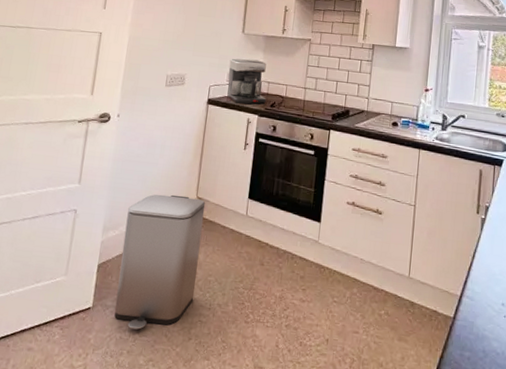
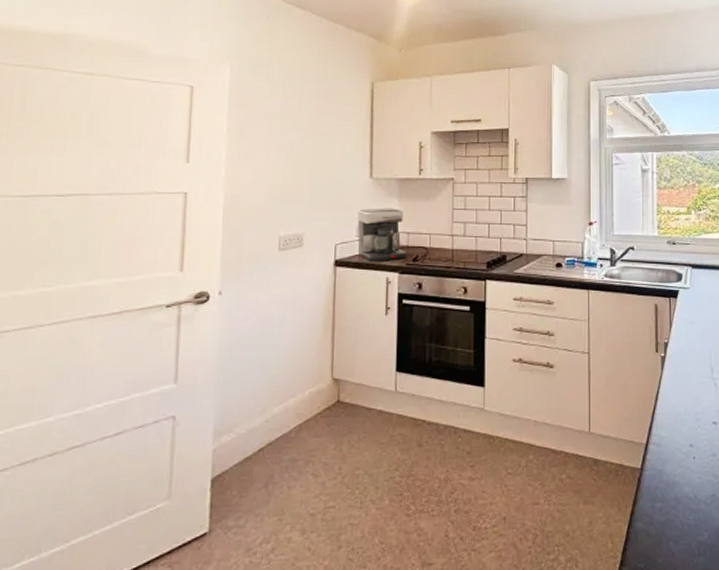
pedal bin: present [114,194,206,330] -> none [239,379,344,549]

